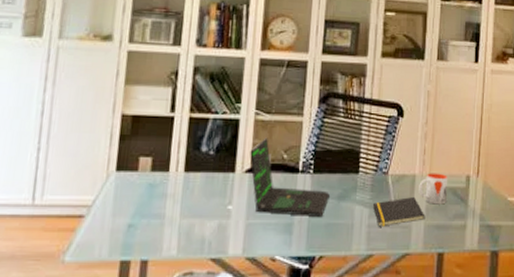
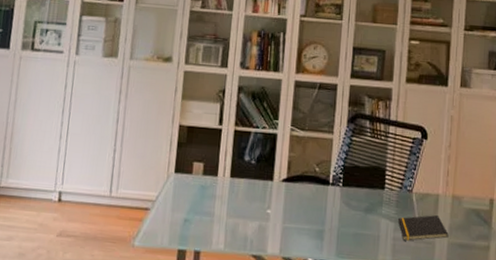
laptop: present [250,137,330,216] -> none [286,151,357,226]
mug: present [419,173,448,205] -> none [442,193,472,225]

